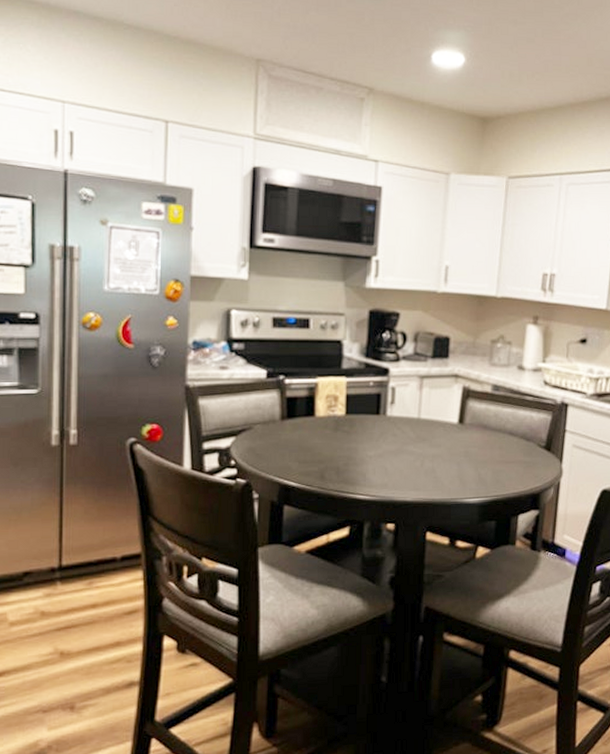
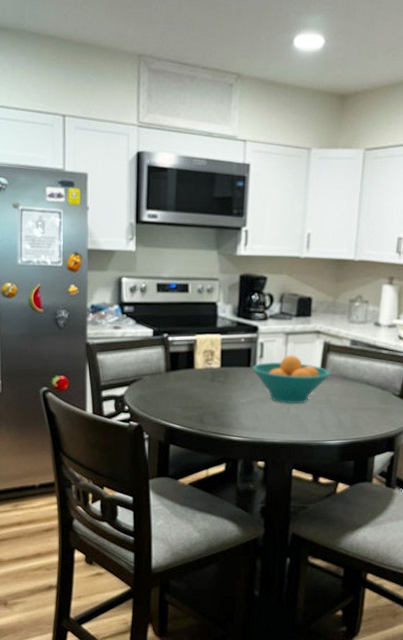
fruit bowl: none [381,401,470,457] -> present [252,355,330,404]

